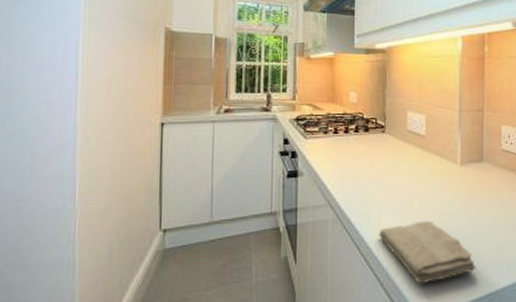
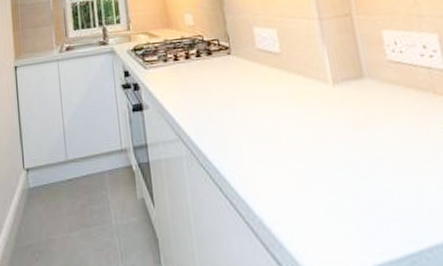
washcloth: present [379,220,476,284] -> none [242,155,382,237]

